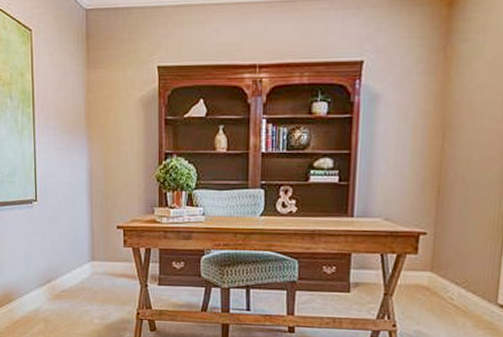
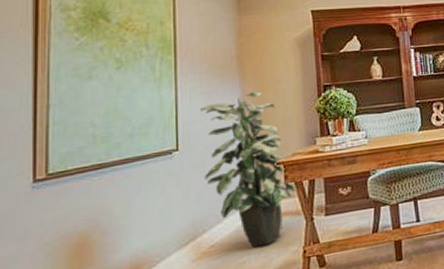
indoor plant: none [54,152,135,300] -> present [200,91,298,248]

